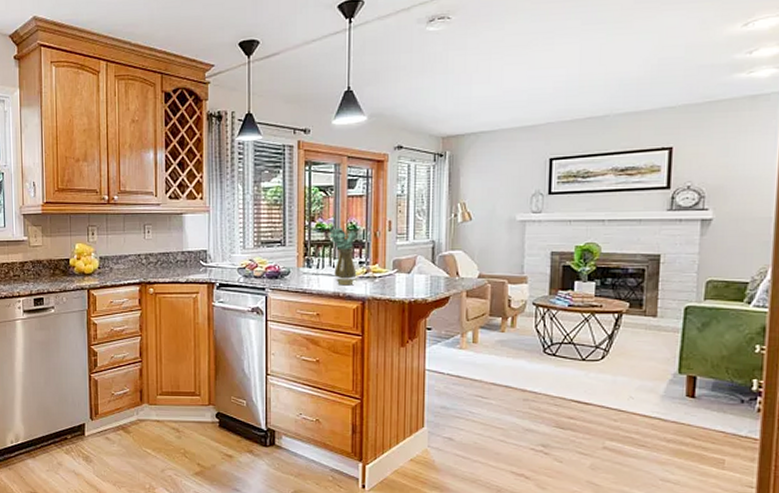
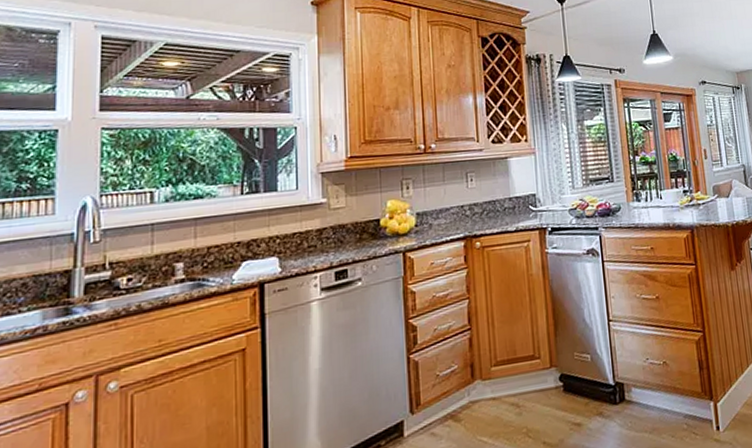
vase: present [329,225,357,286] -> none [652,157,683,217]

